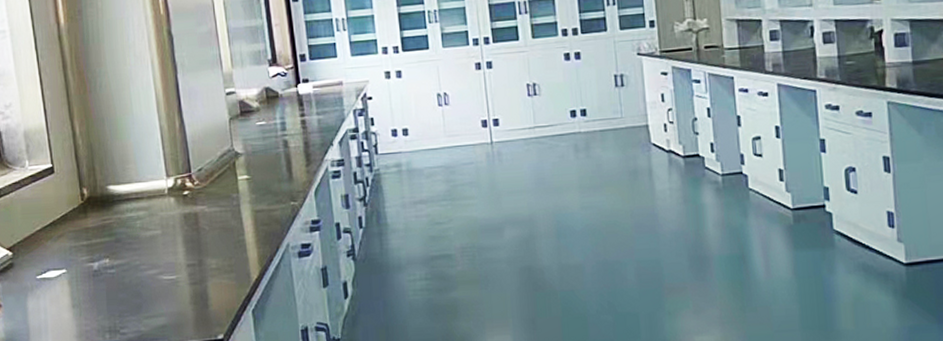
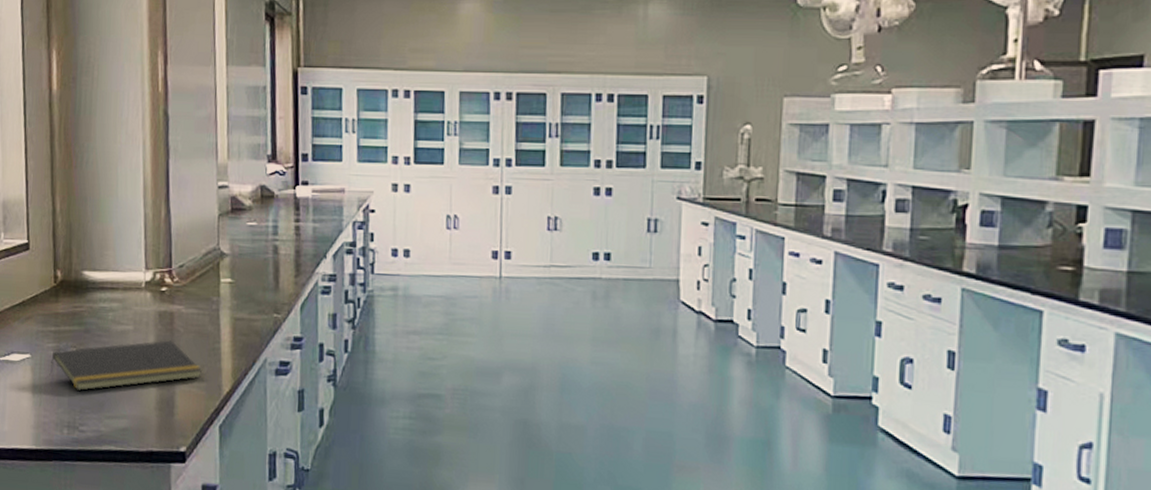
notepad: none [86,239,231,297] -> present [49,340,203,391]

